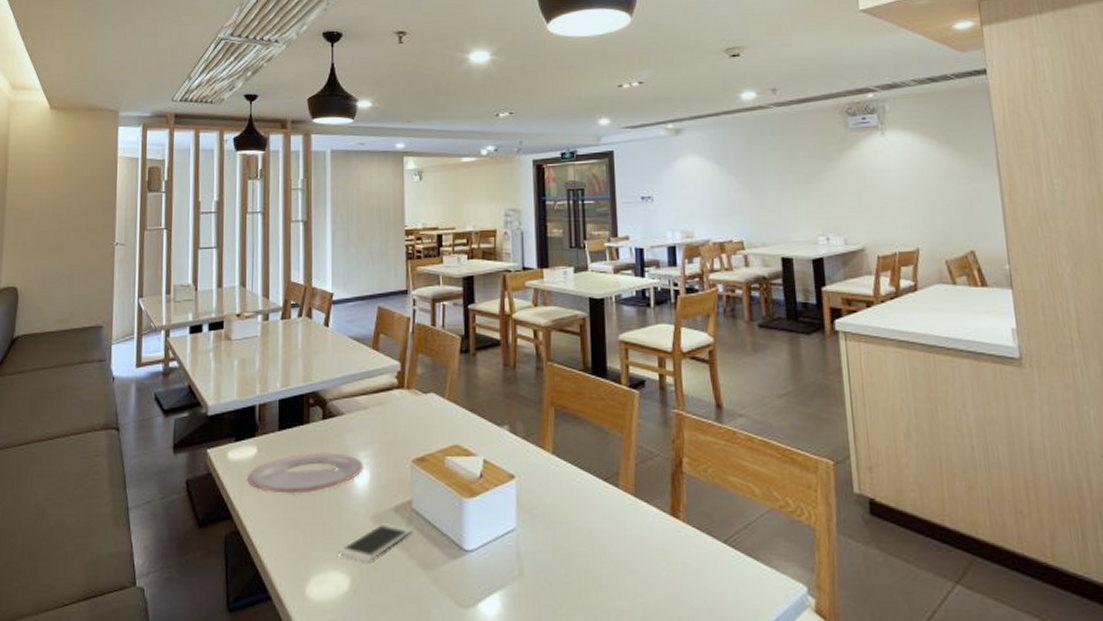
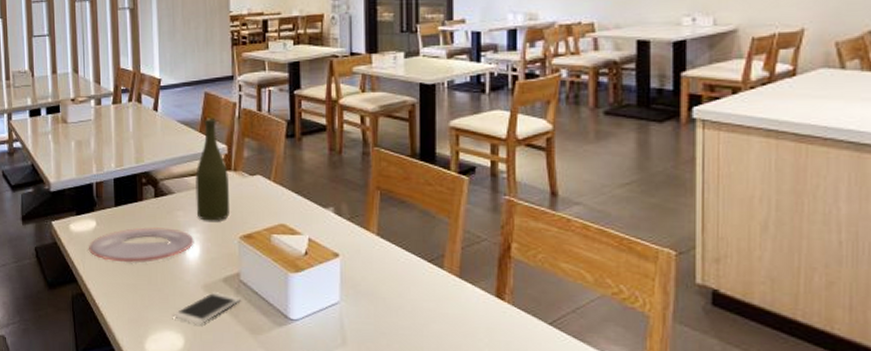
bottle: none [367,334,401,444] -> present [195,119,229,221]

